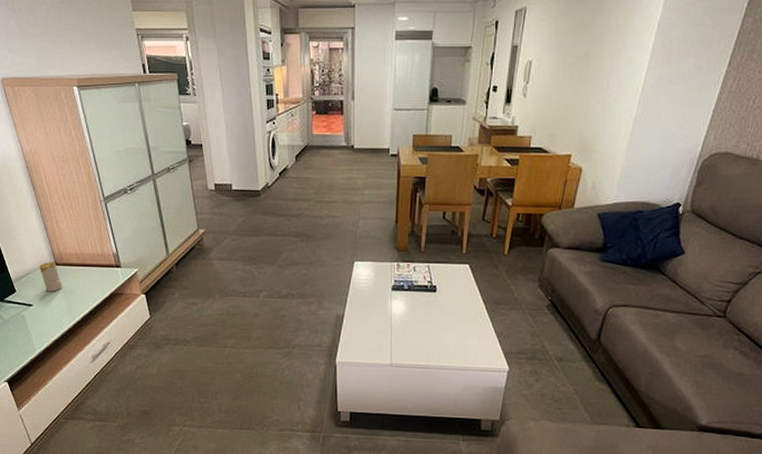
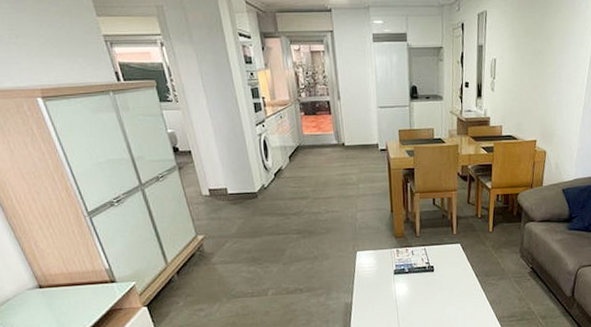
candle: present [40,262,62,292] -> none [20,285,51,317]

